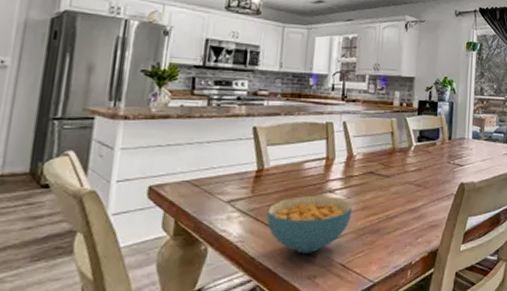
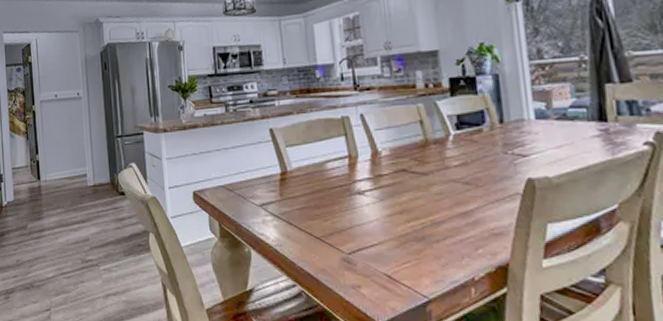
cereal bowl: present [266,196,353,254] -> none [298,198,389,261]

